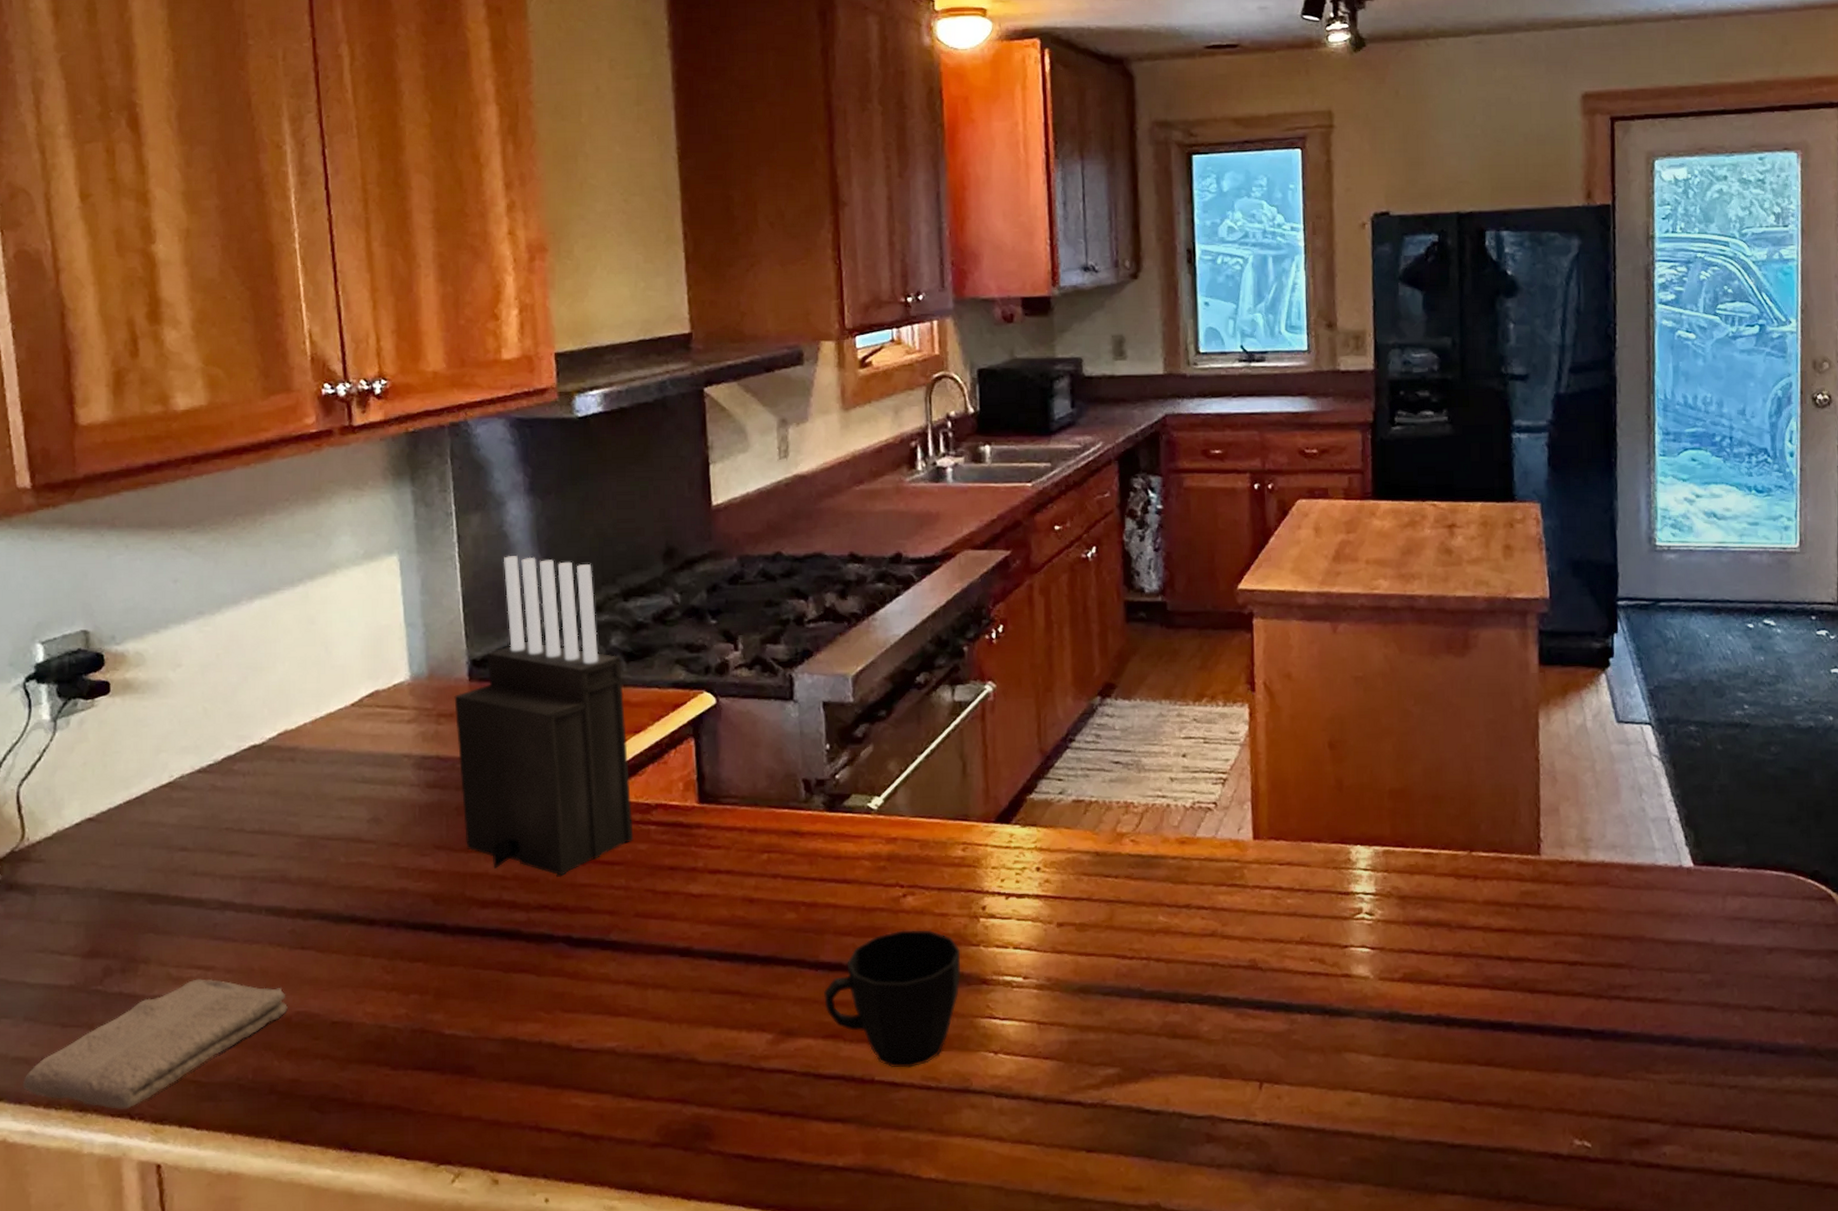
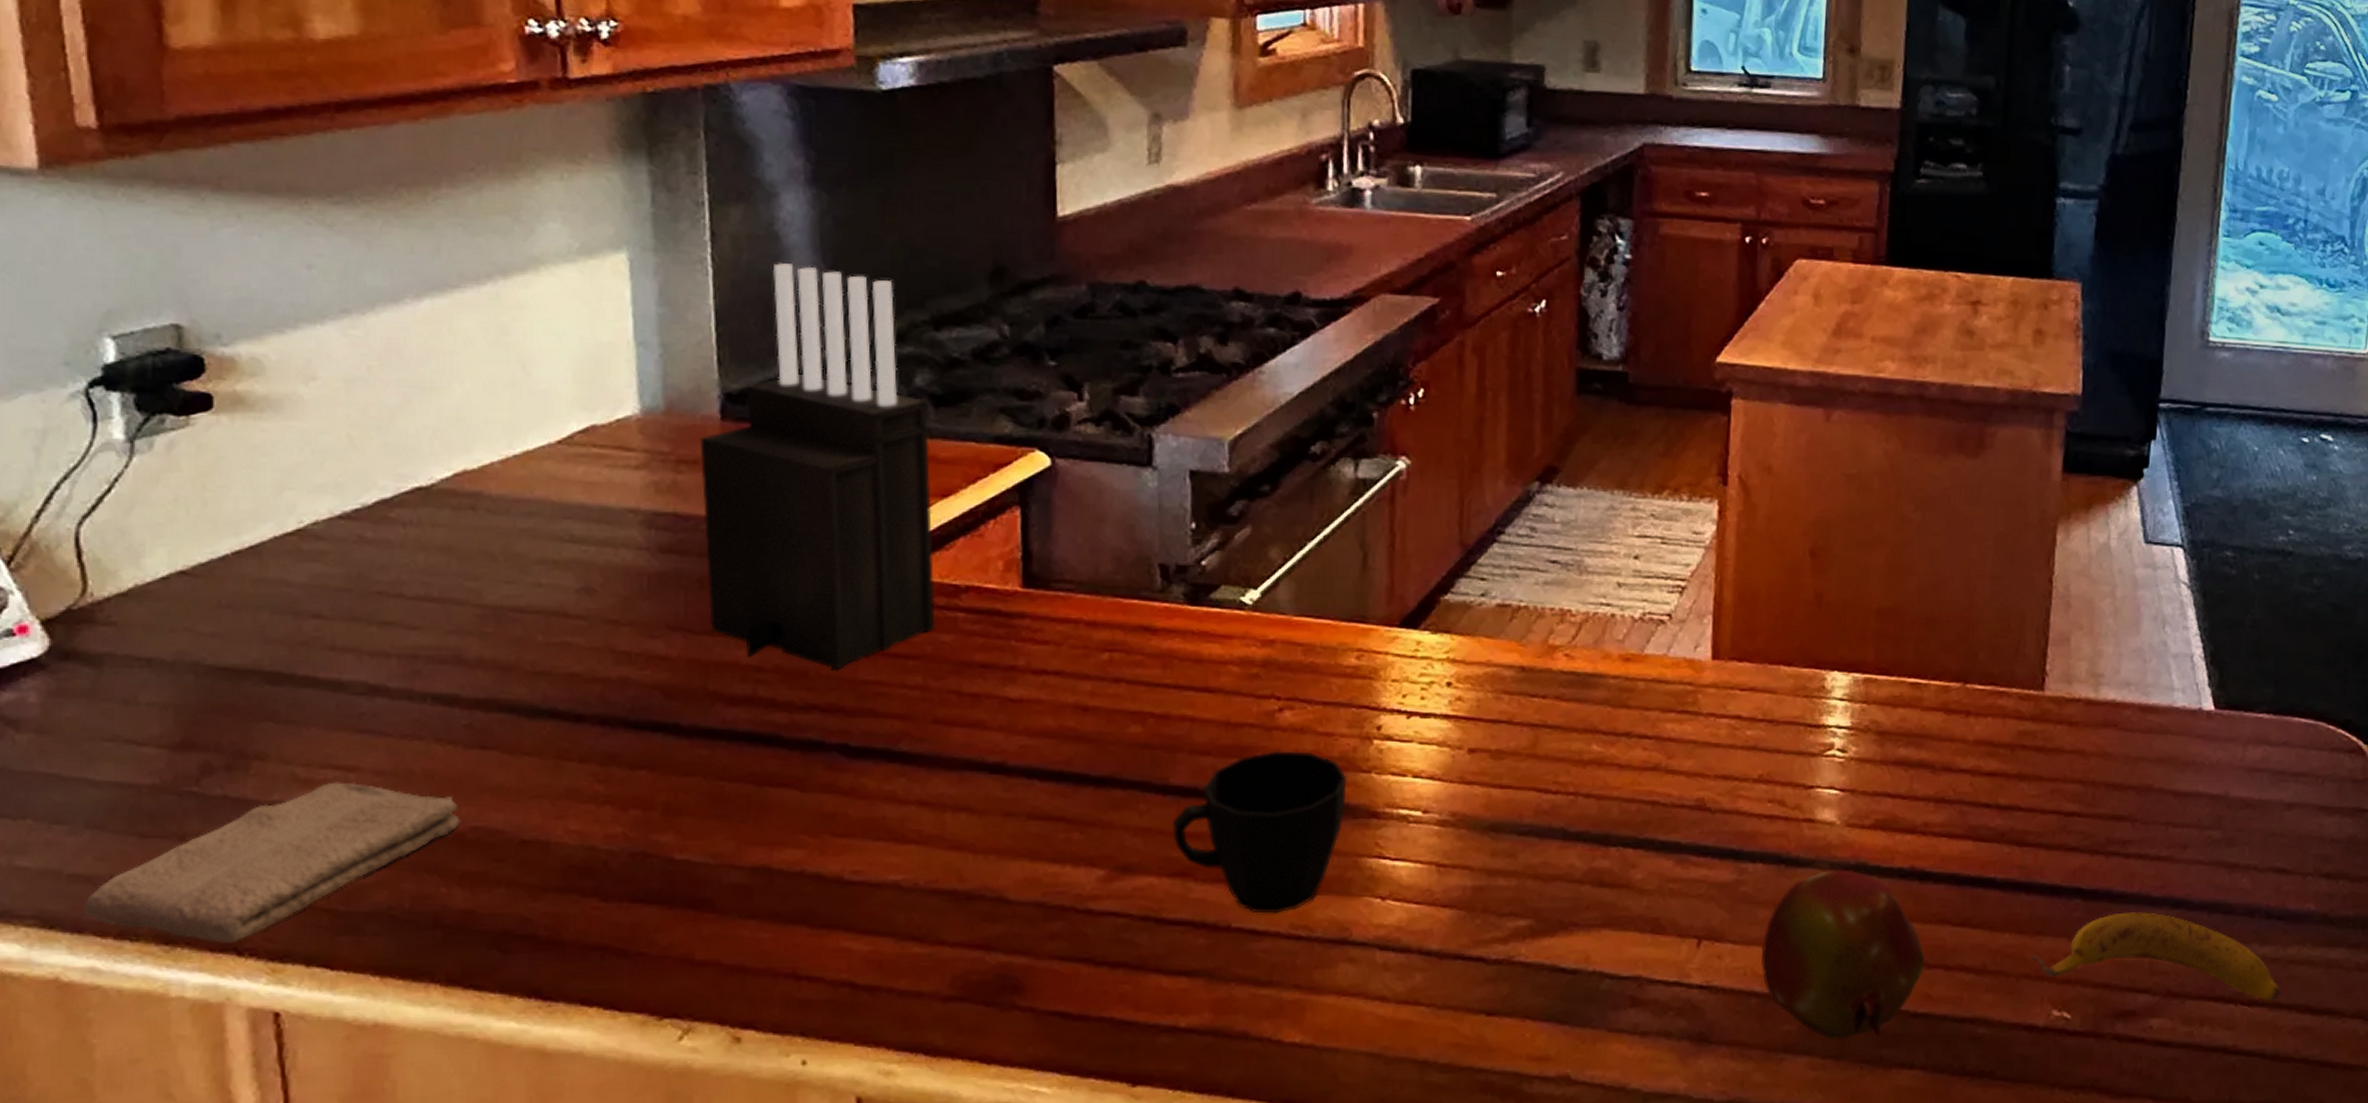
fruit: none [1314,1018,1457,1169] -> present [1761,869,1925,1040]
banana: none [1550,1049,1780,1128] -> present [2030,912,2281,1001]

